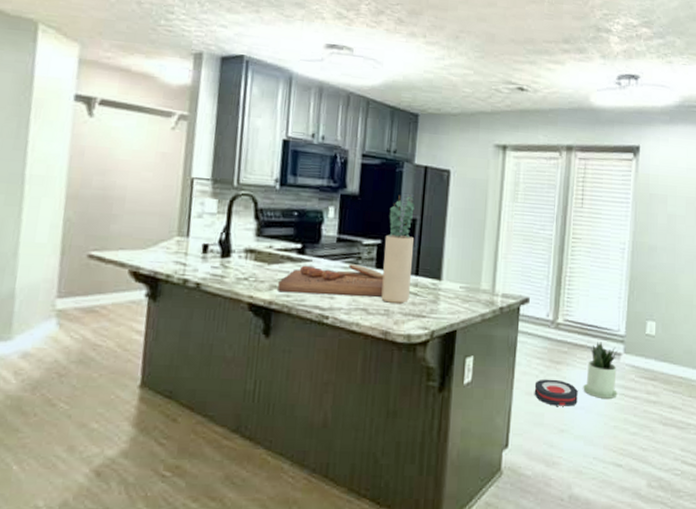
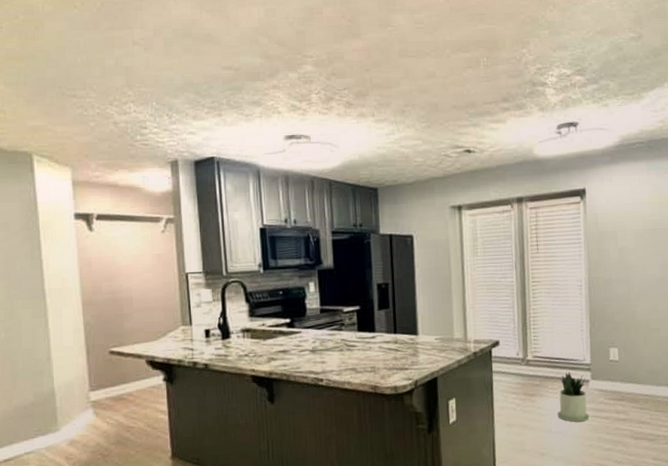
cutting board: present [278,264,384,297] -> none [275,330,368,363]
vase: present [381,194,415,303] -> none [362,262,391,361]
robot vacuum: present [534,379,578,407] -> none [513,410,554,434]

